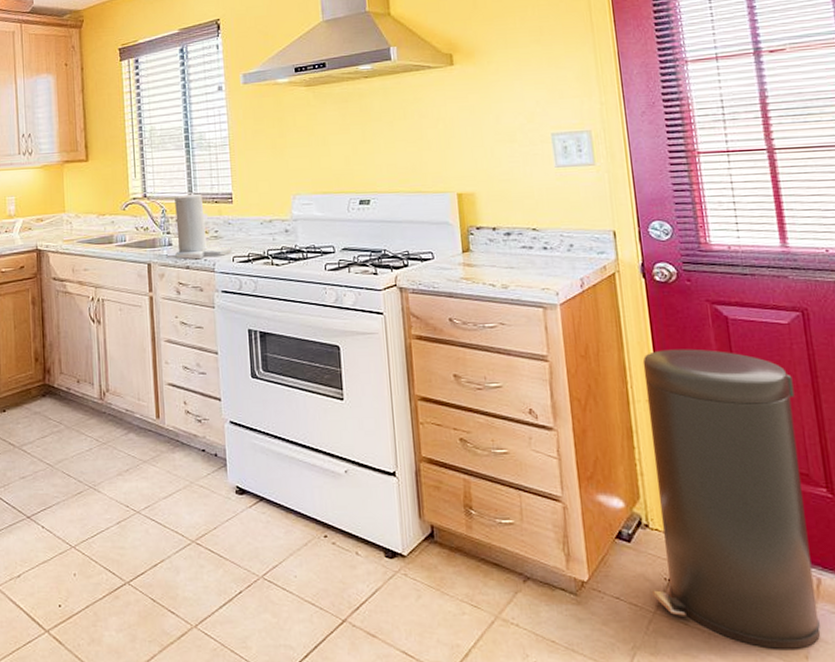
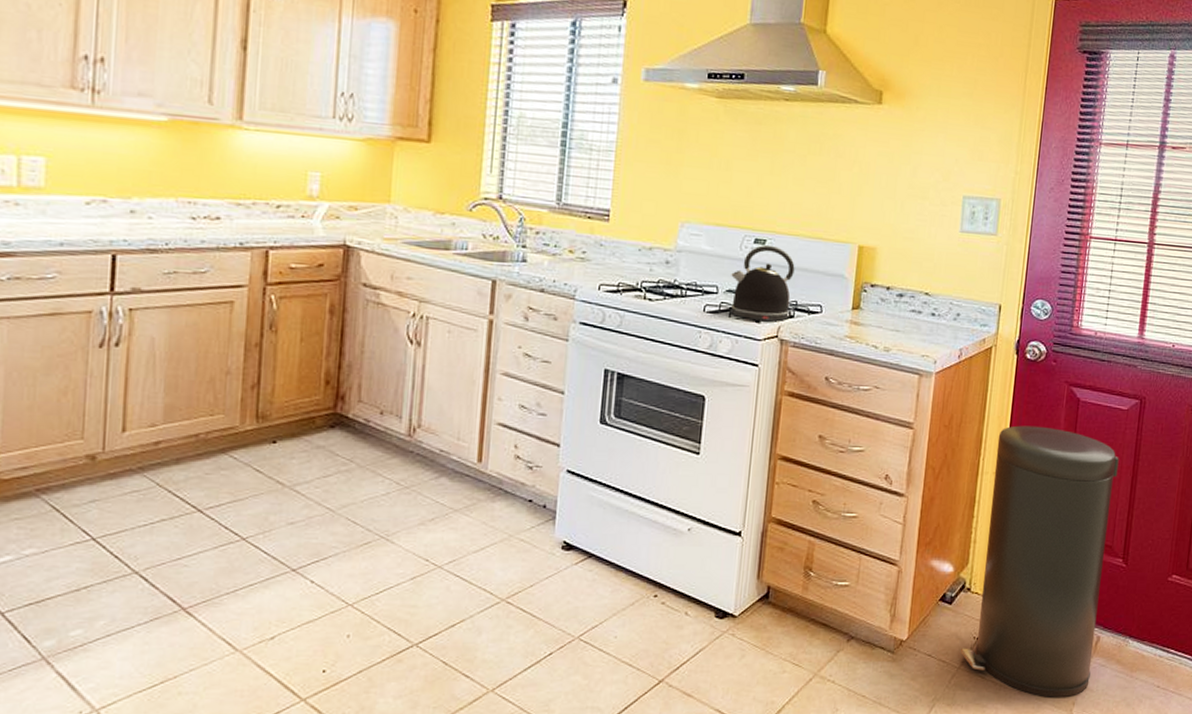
paper towel: present [175,193,232,260] -> none [529,202,600,283]
kettle: none [344,205,407,273] -> present [731,245,795,322]

